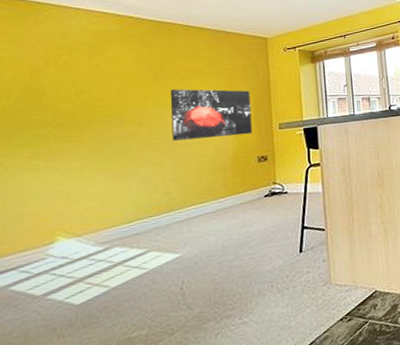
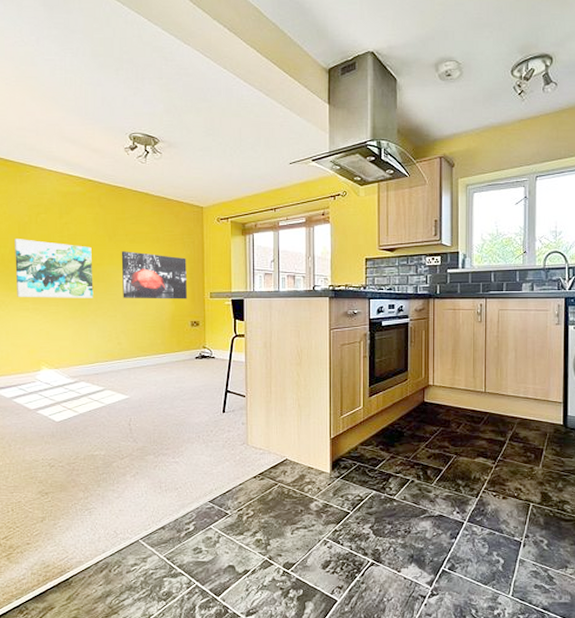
wall art: none [22,86,133,156] -> present [15,239,94,298]

